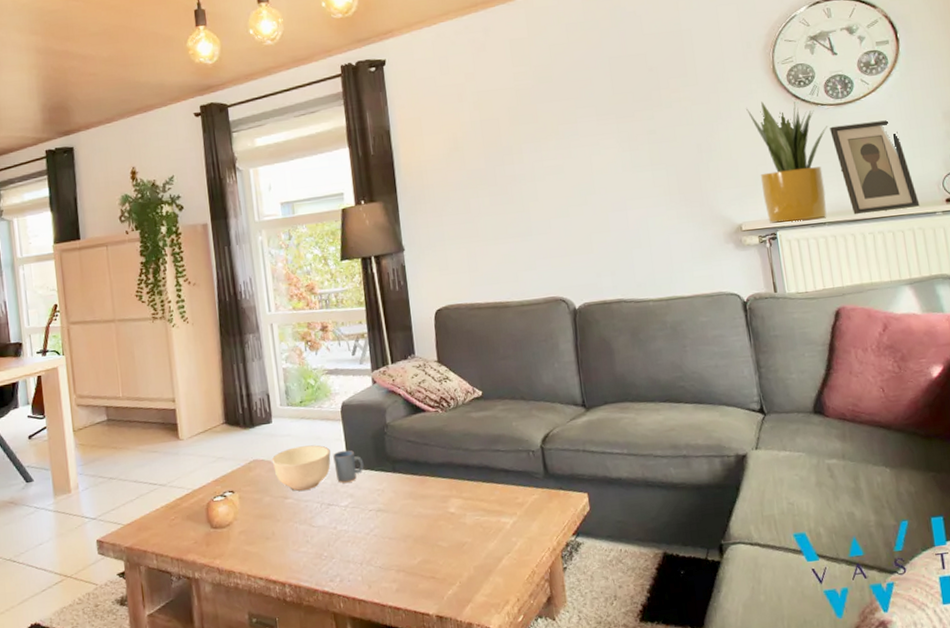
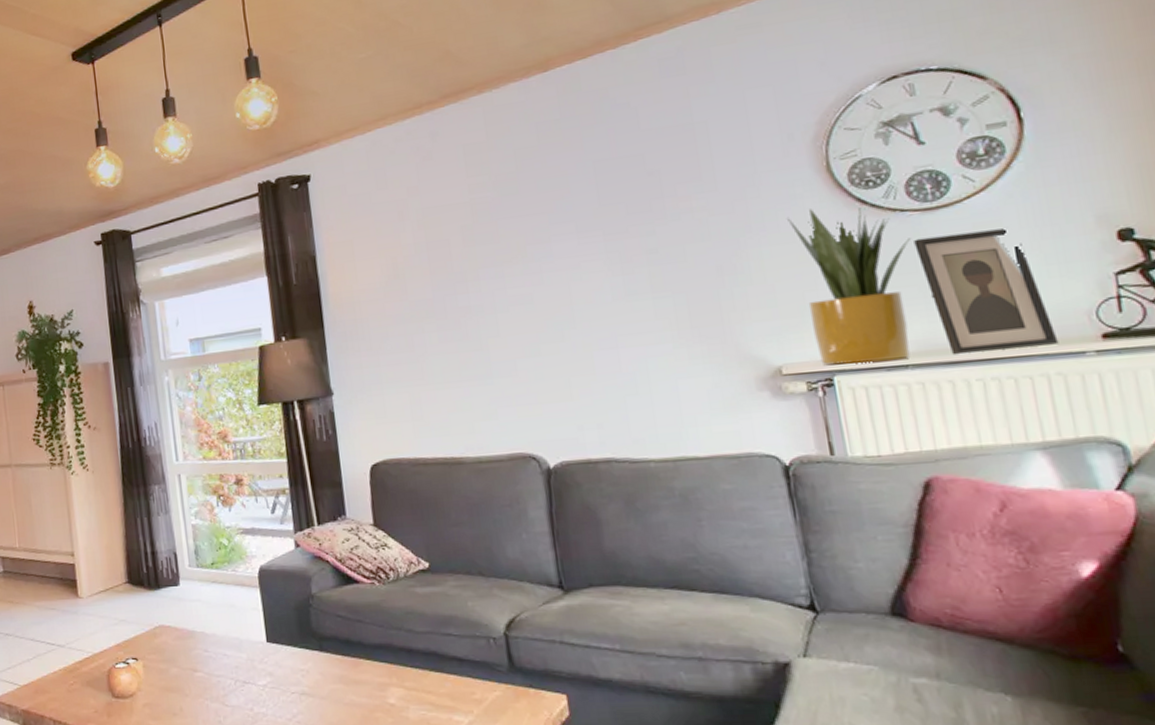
bowl: present [271,445,331,491] -> none [179,613,247,664]
mug: present [333,450,364,483] -> none [249,621,286,659]

